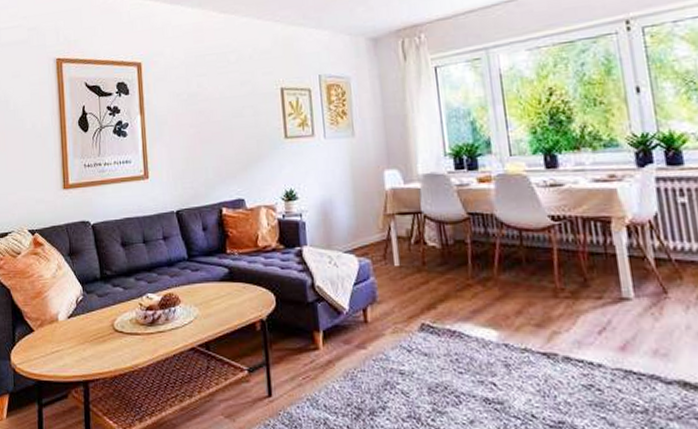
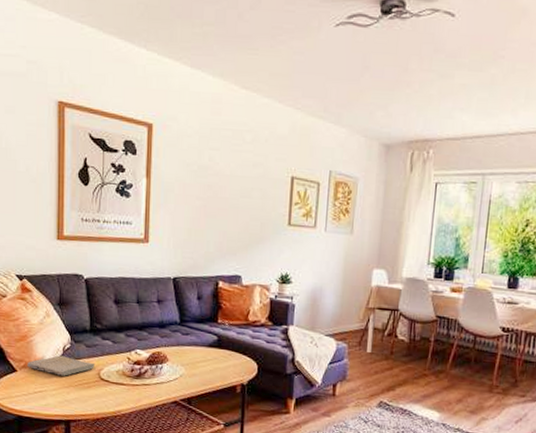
book: none [43,309,109,331] -> present [27,355,96,376]

